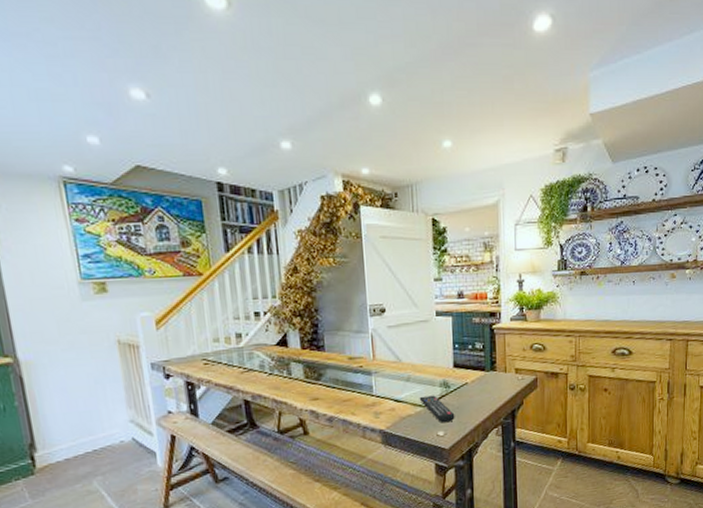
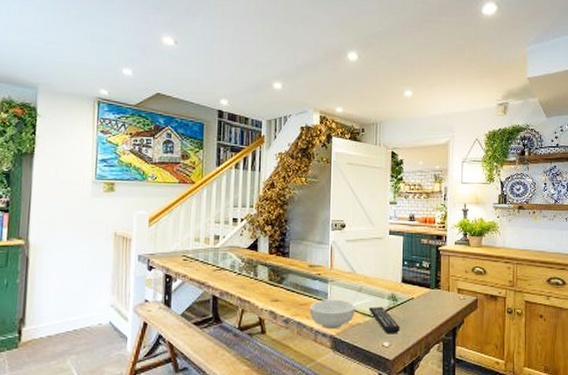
cereal bowl: none [354,391,405,424] -> present [309,299,355,330]

